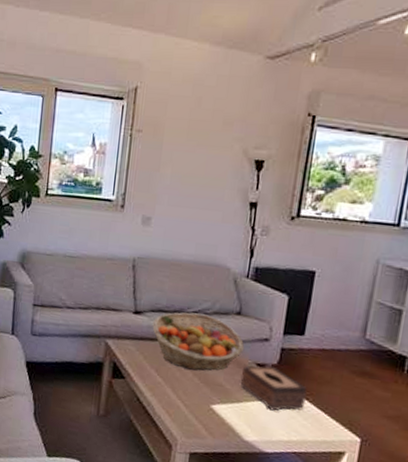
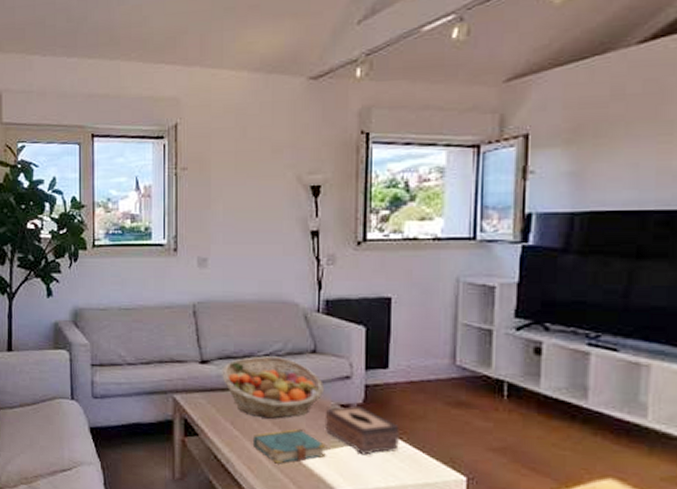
book: none [173,381,241,411] -> present [252,428,327,464]

